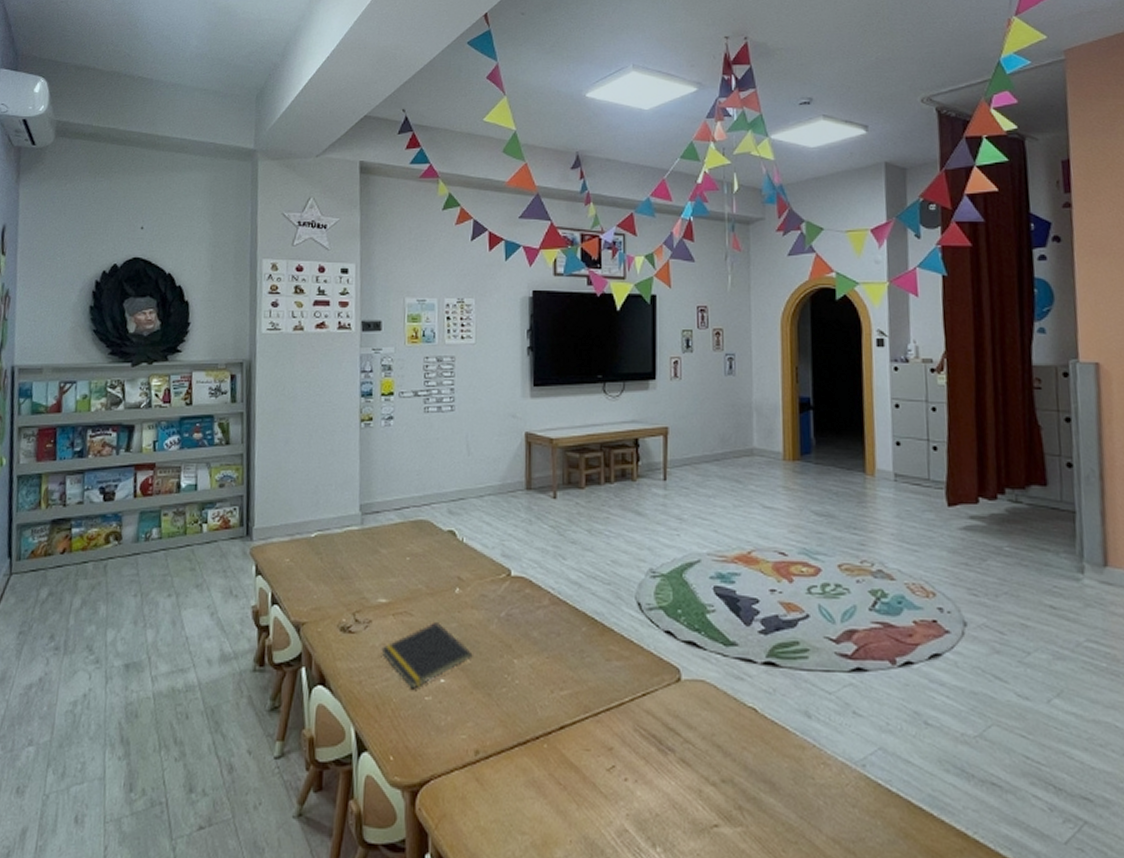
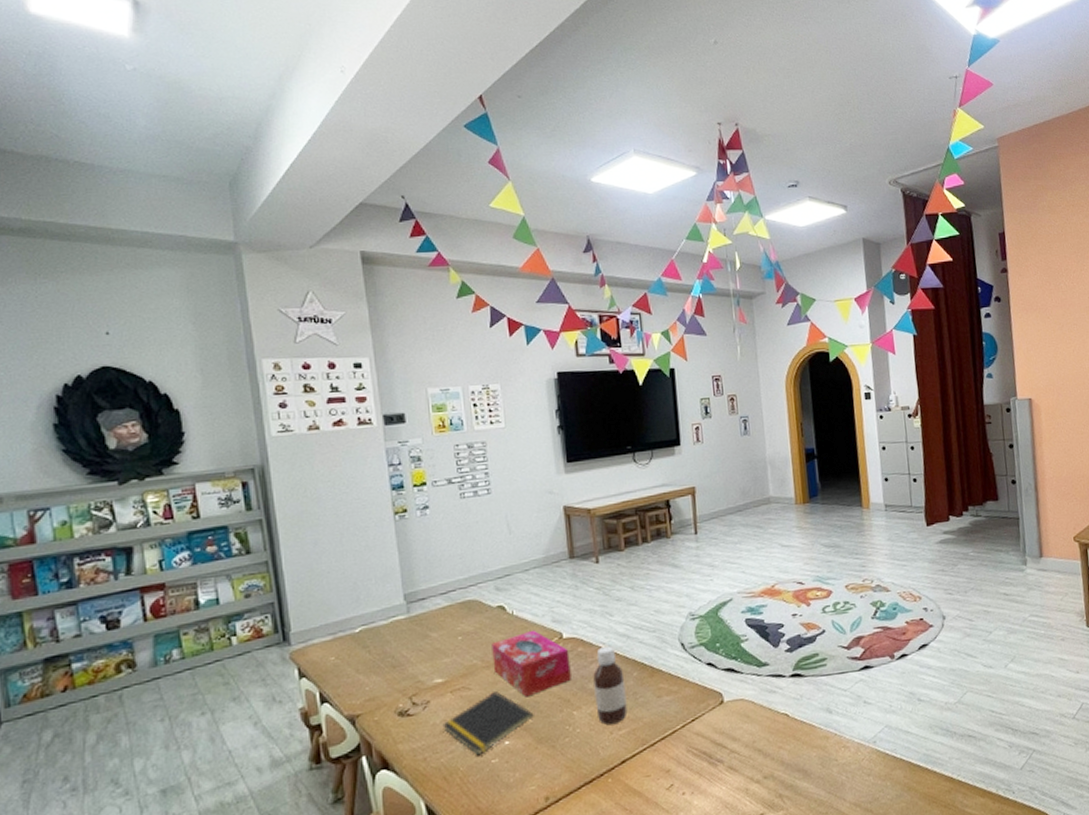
tissue box: none [437,561,516,635] -> present [491,630,571,698]
bottle: none [538,591,572,681] -> present [593,645,628,725]

